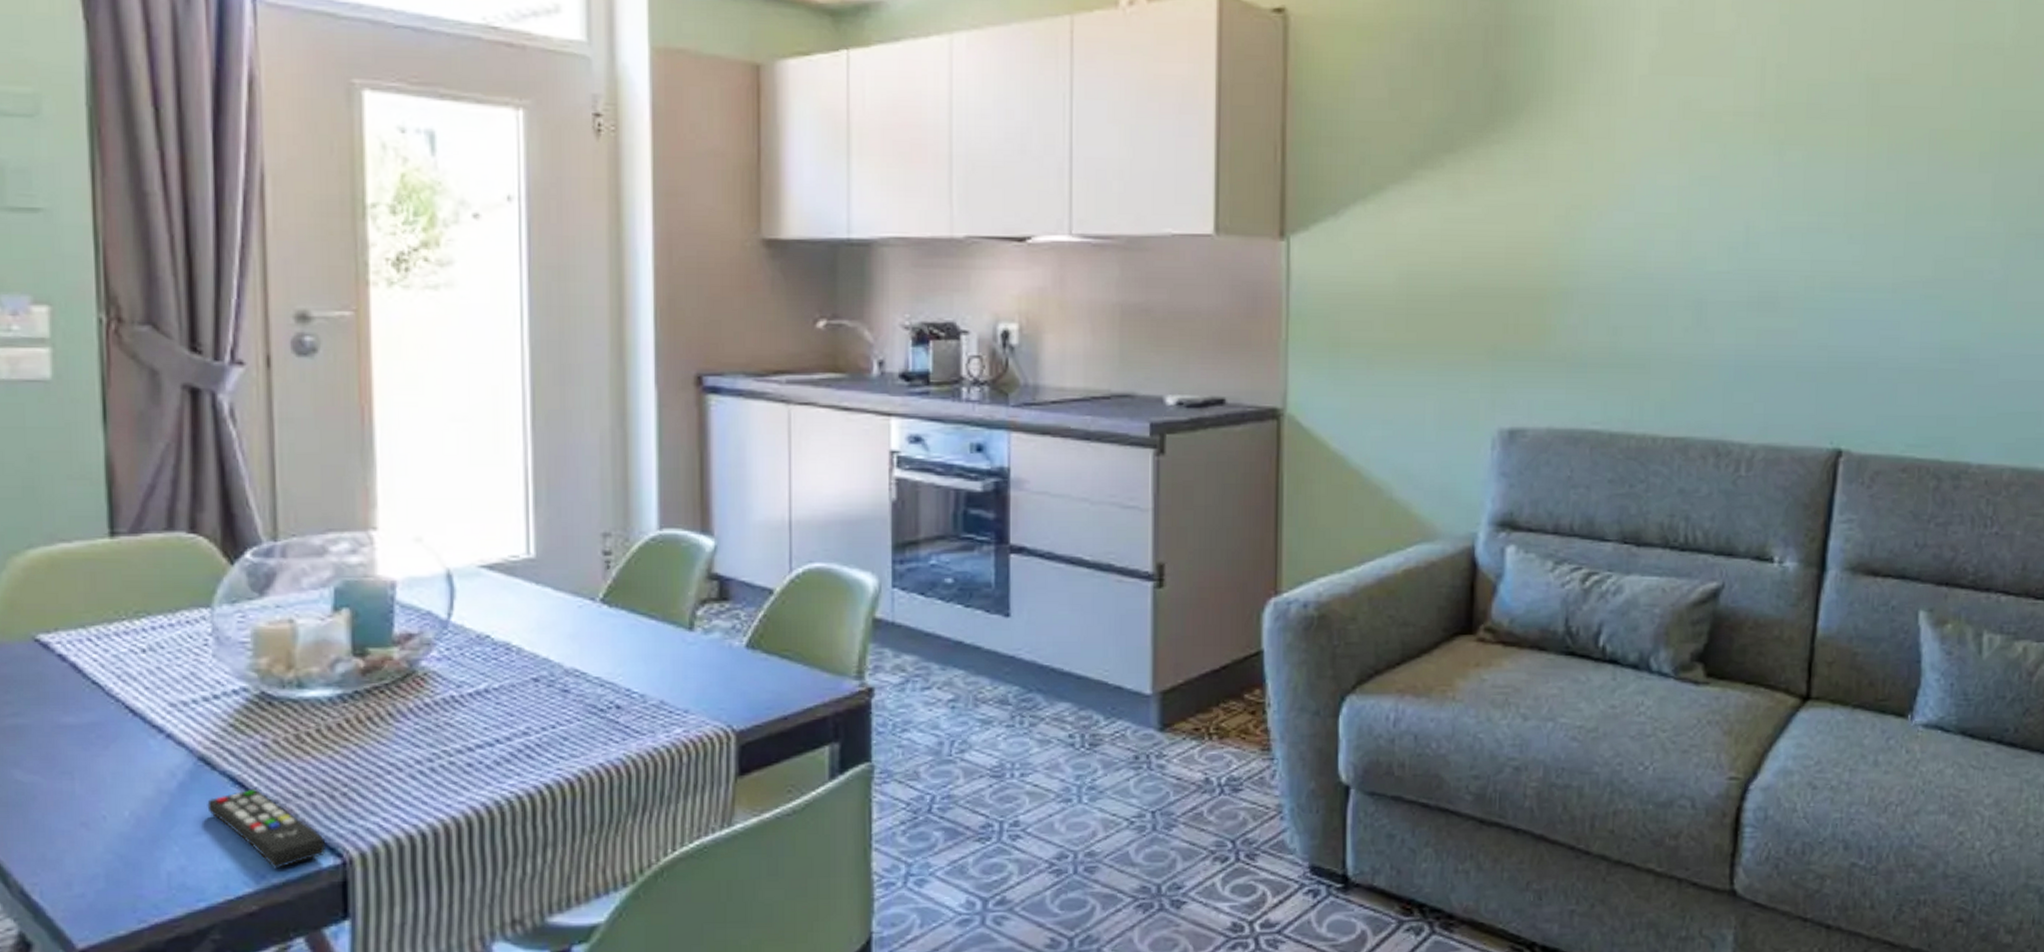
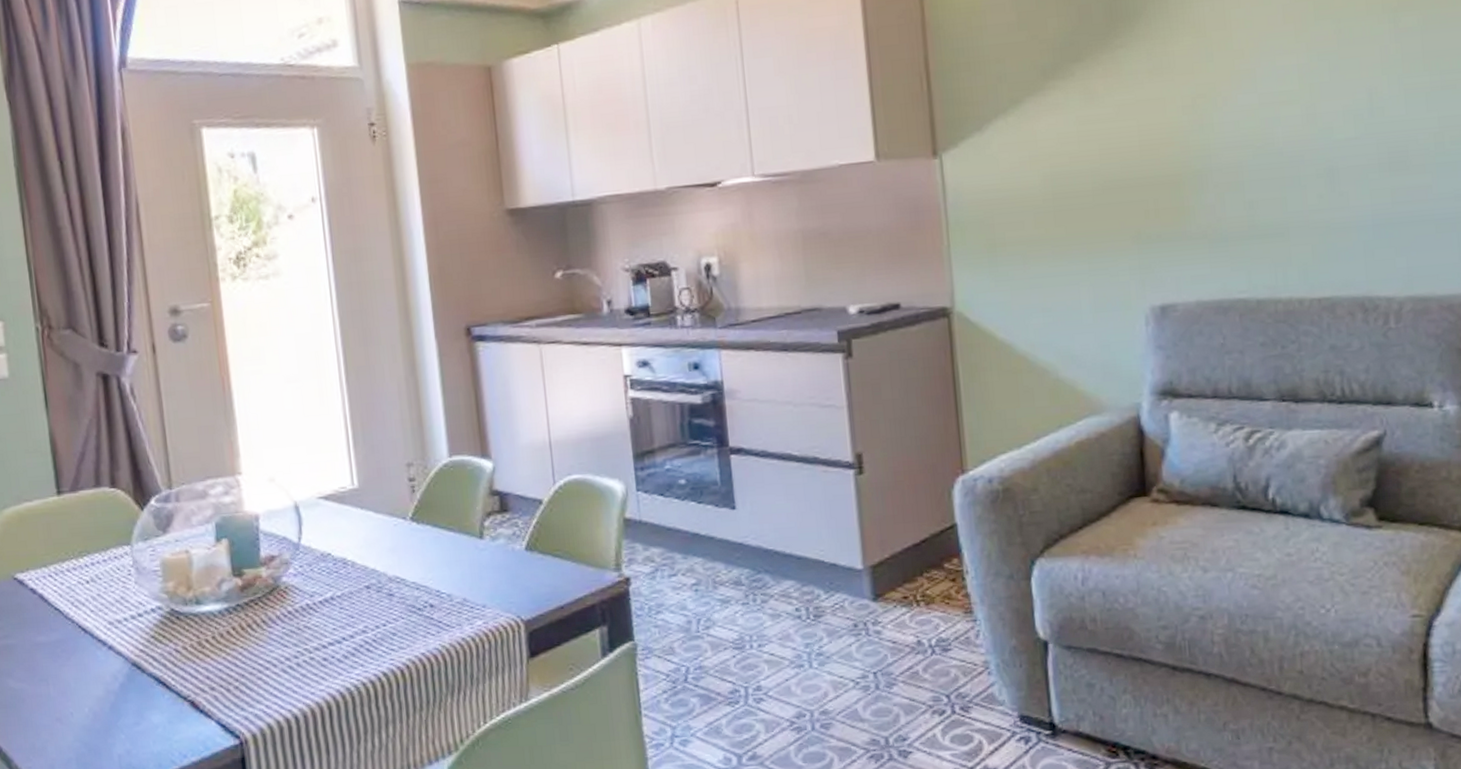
remote control: present [207,788,326,869] -> none [141,686,228,749]

